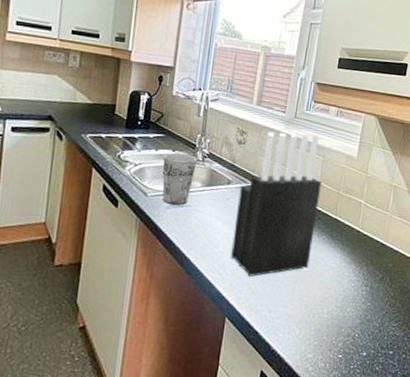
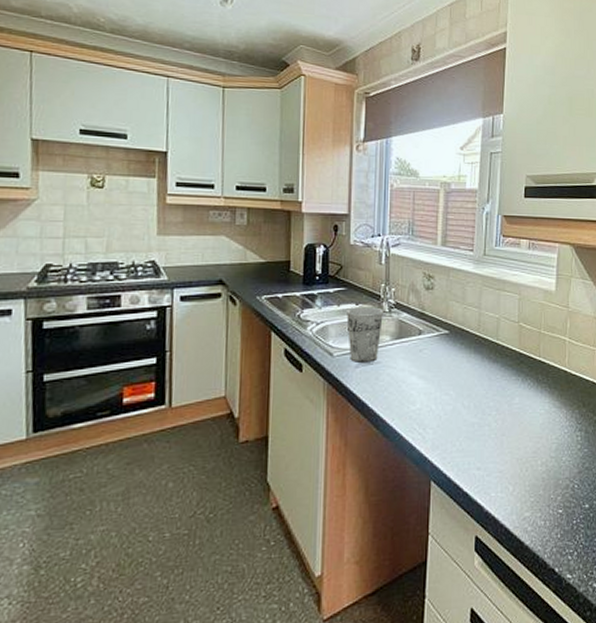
knife block: present [231,132,322,277] -> none [430,271,520,433]

